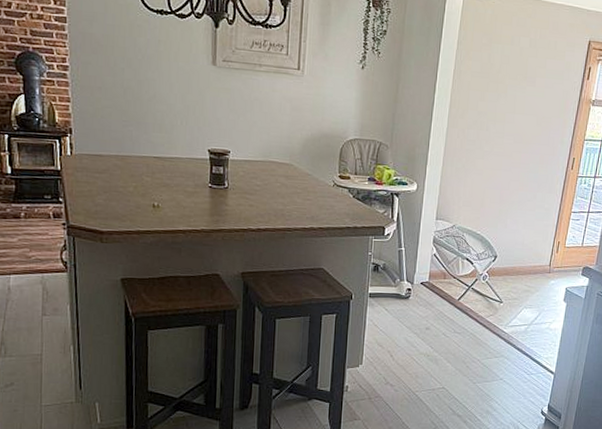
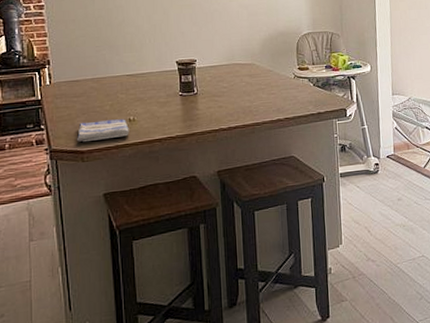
dish towel: none [96,200,153,223] -> present [76,119,129,143]

